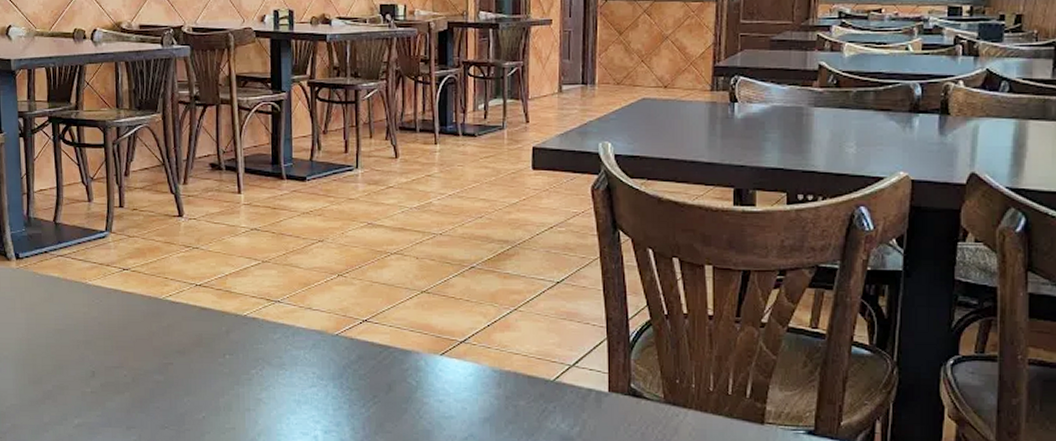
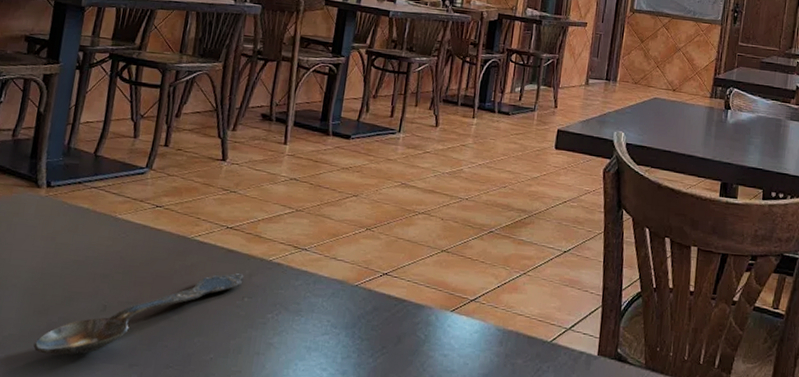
spoon: none [35,331,221,422] -> present [33,273,244,355]

